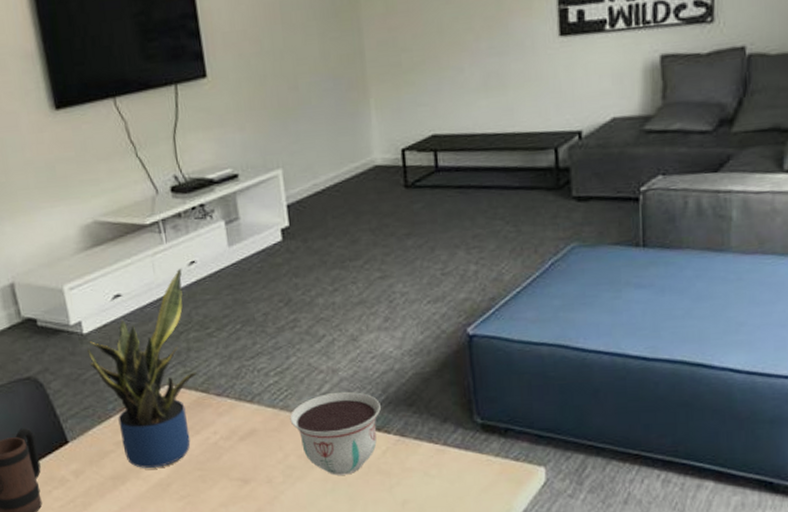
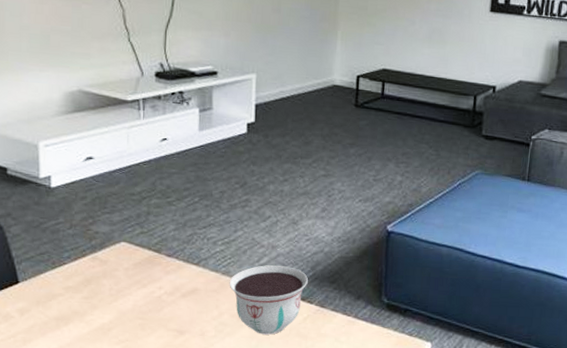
potted plant: present [87,268,197,468] -> none [52,142,154,313]

